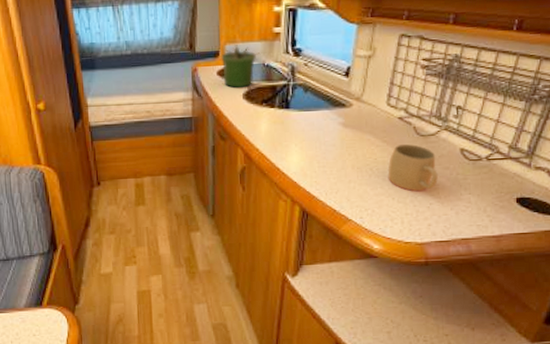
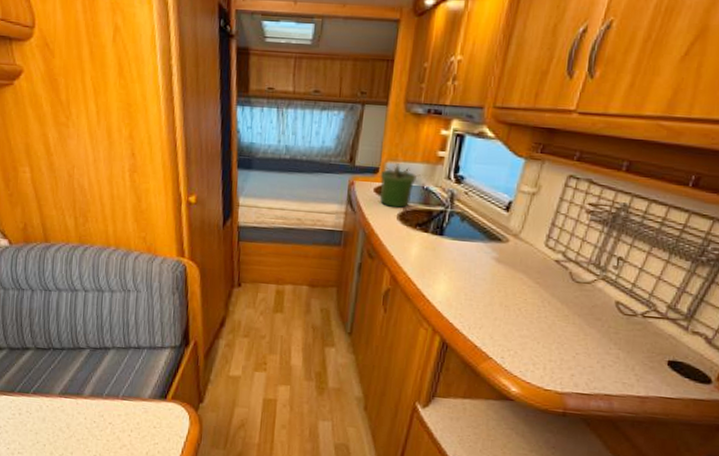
mug: present [388,144,438,191] -> none [535,288,589,339]

